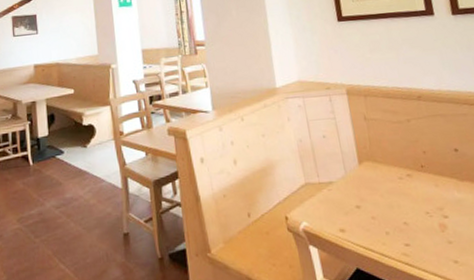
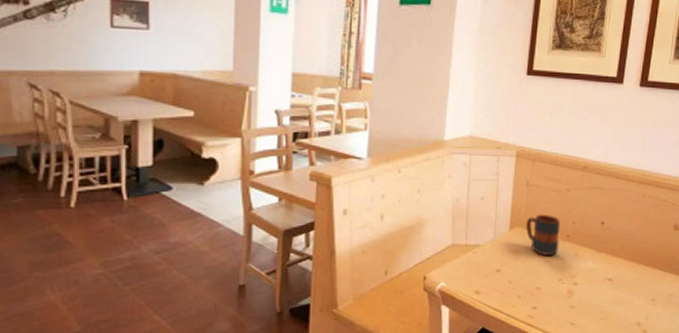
mug: none [373,146,417,188] -> present [525,214,561,255]

